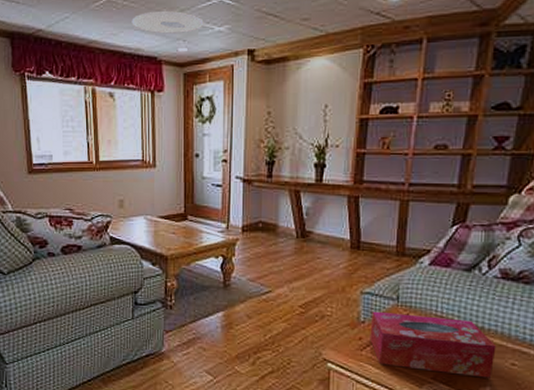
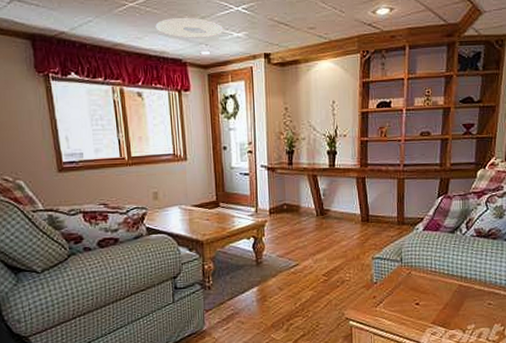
tissue box: present [370,311,497,378] -> none [381,272,477,318]

